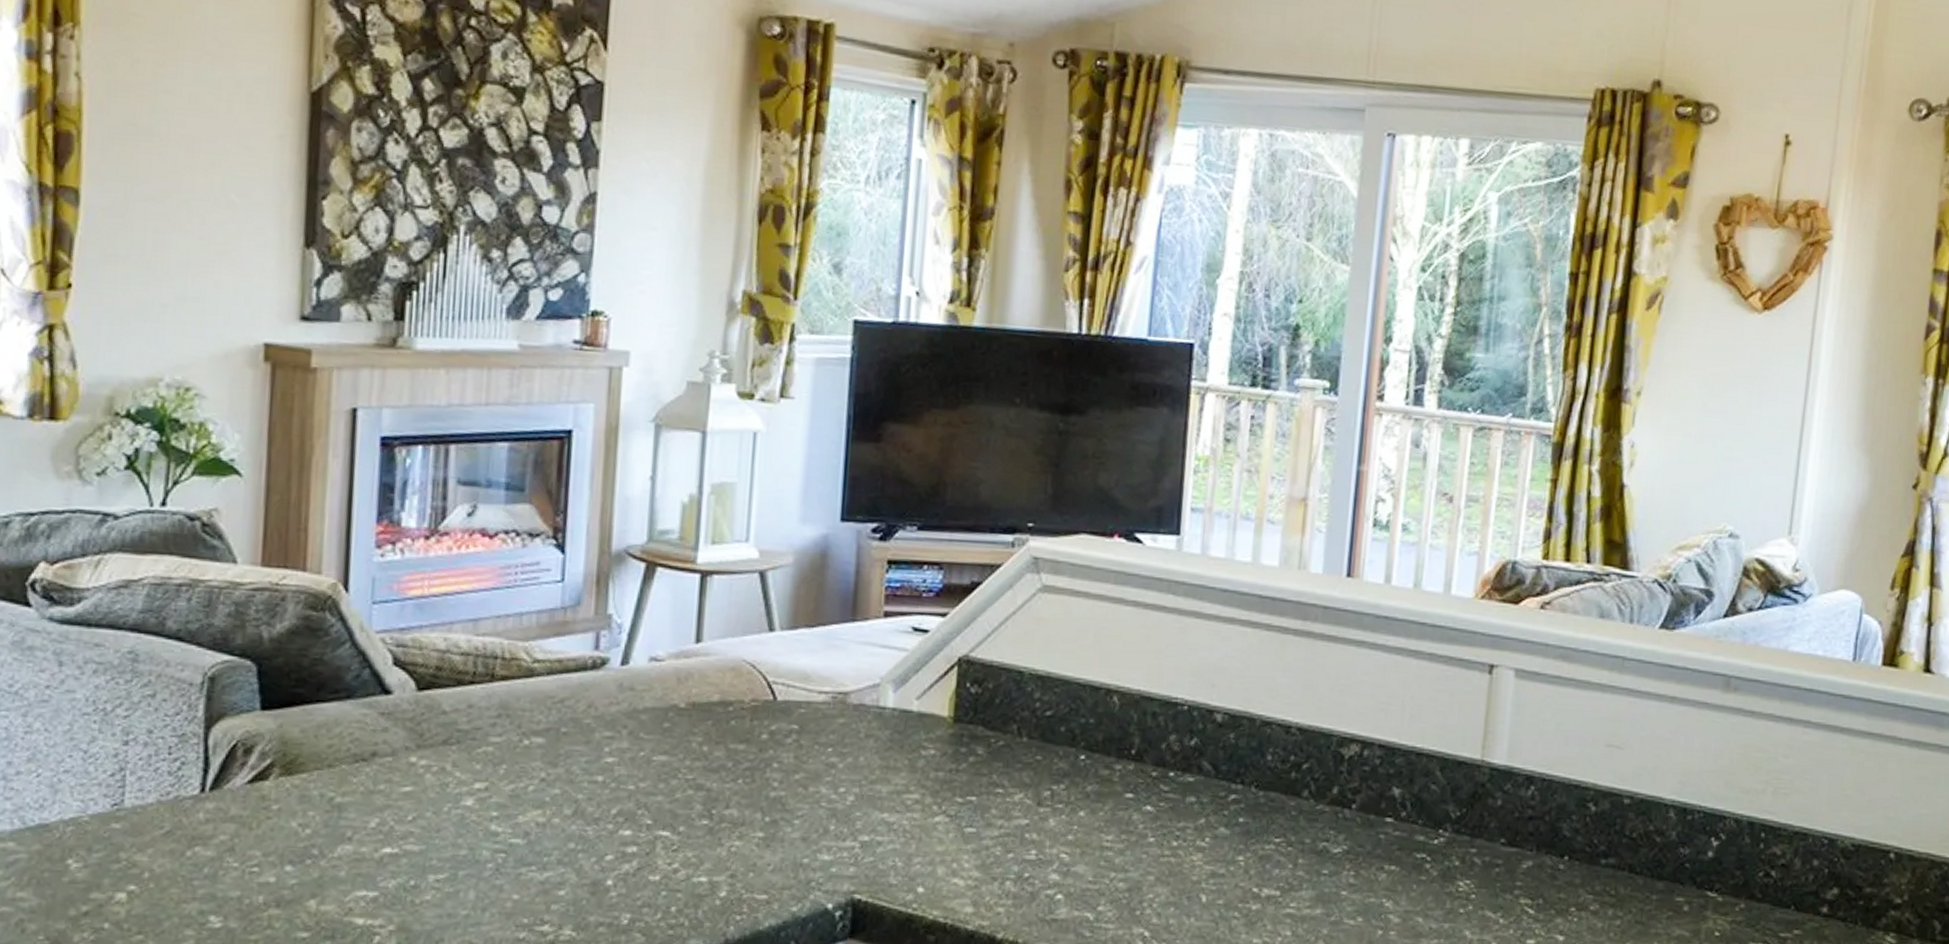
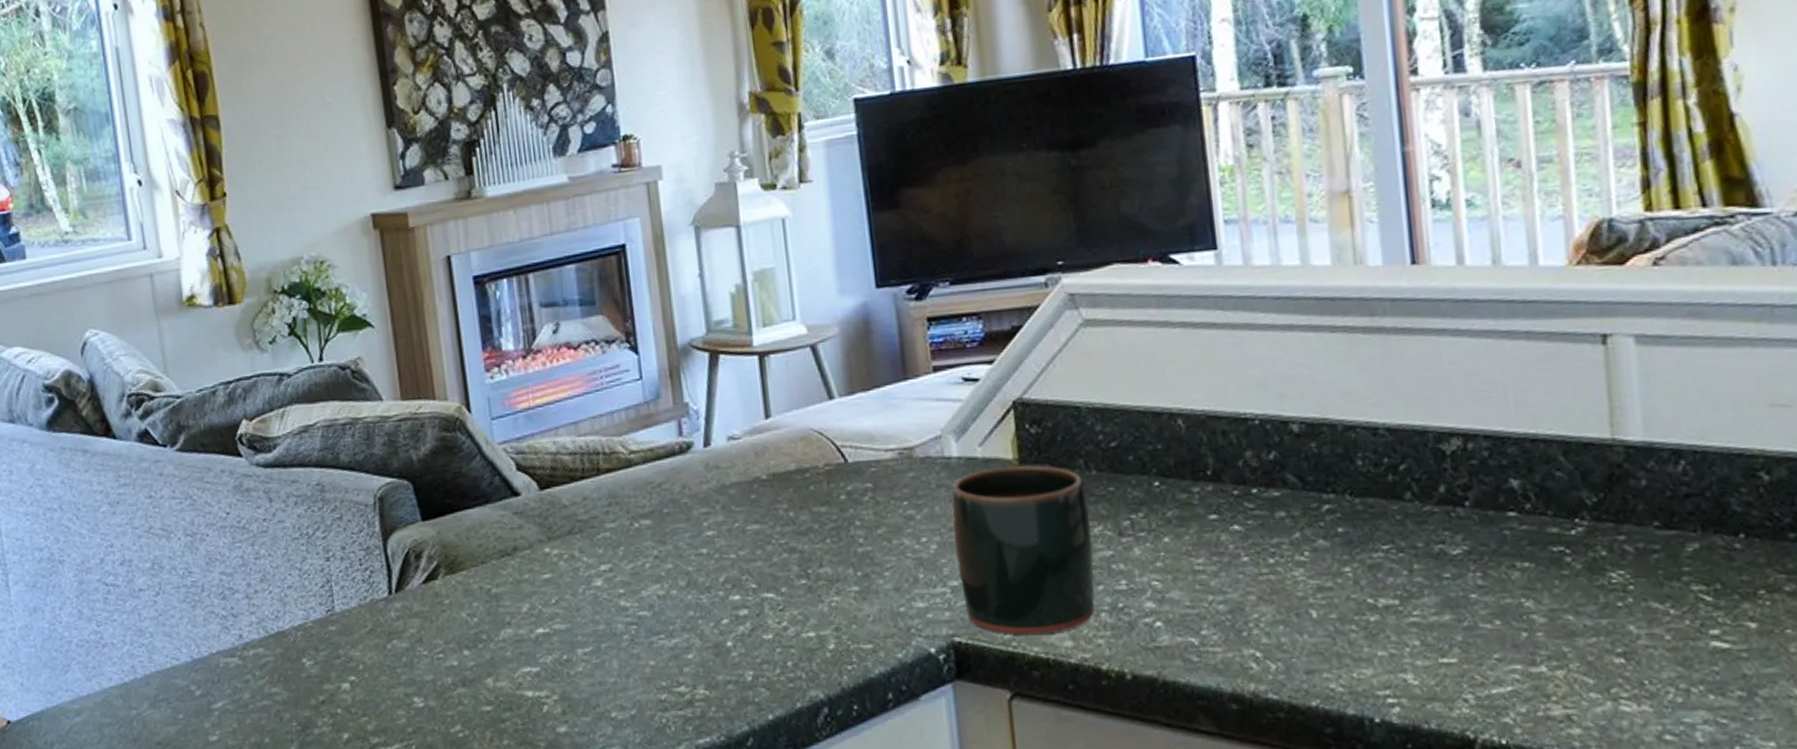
mug: none [871,723,1013,898] -> present [951,465,1095,635]

